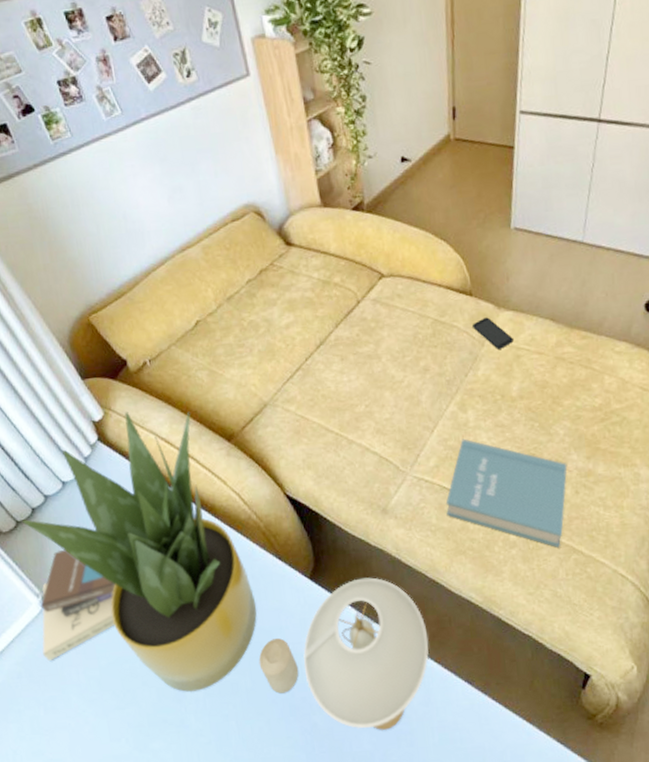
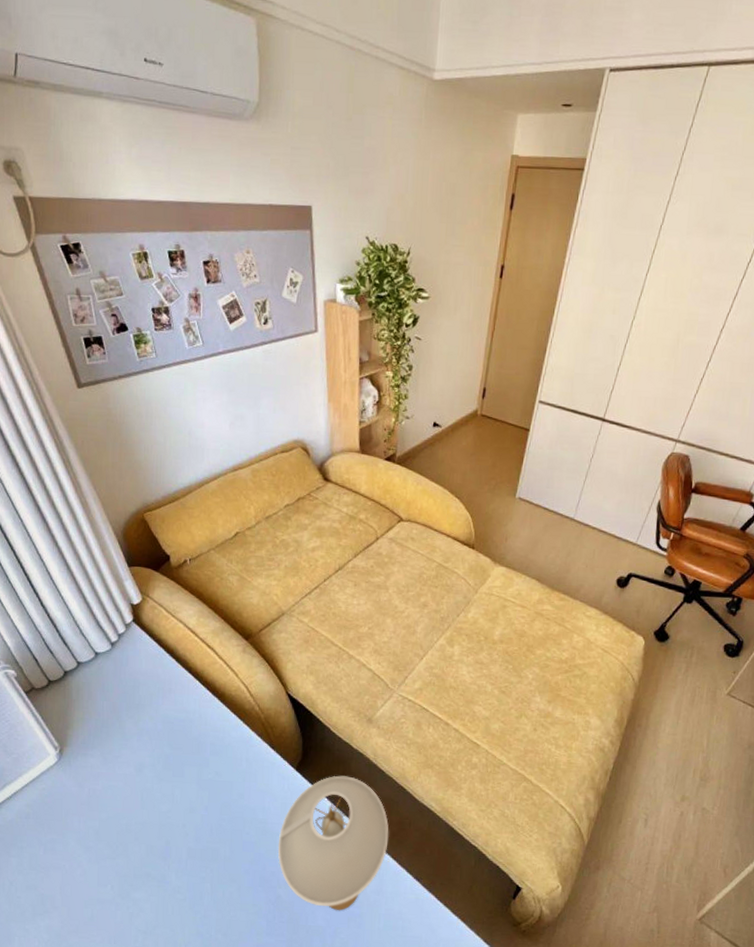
planter: present [22,411,257,693] -> none [54,599,246,853]
books: present [40,549,116,662] -> none [52,711,126,808]
candle: present [258,638,299,694] -> none [239,817,273,866]
book: present [445,438,567,548] -> none [422,669,531,775]
mobile phone: present [472,317,514,349] -> none [470,569,503,598]

